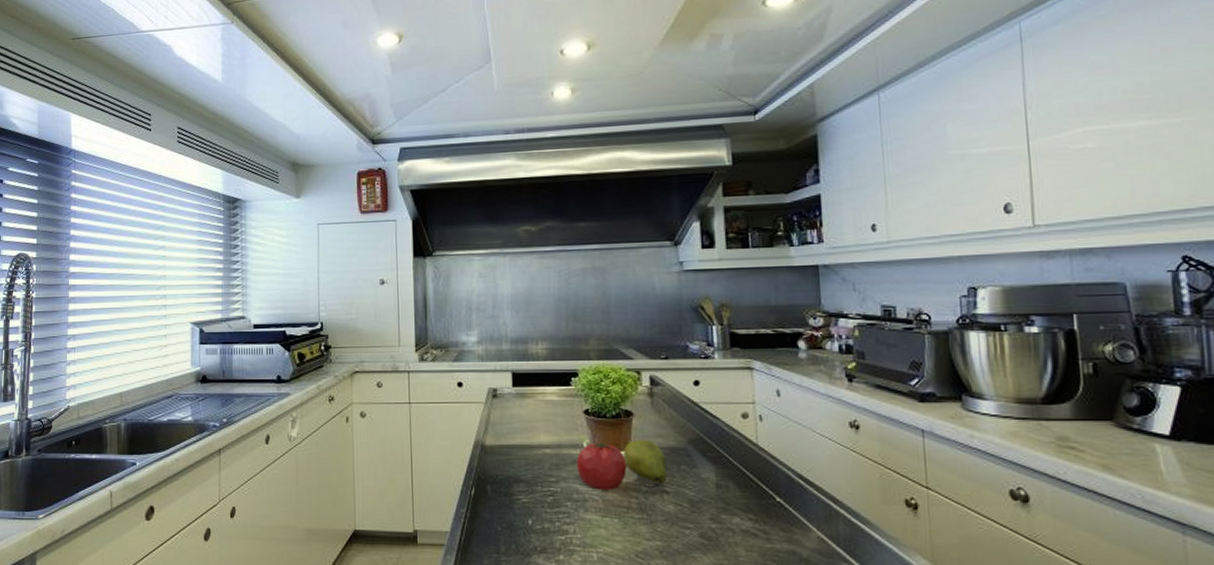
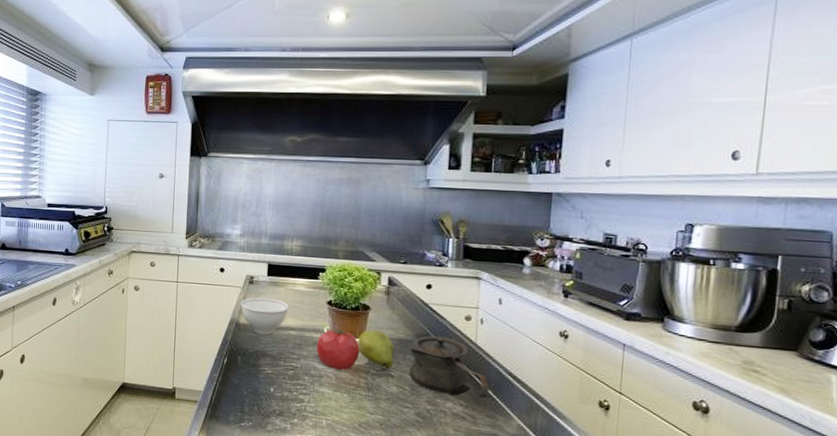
bowl: none [484,413,542,457] -> present [240,297,290,336]
cooking pot: none [681,440,780,510] -> present [408,335,489,398]

